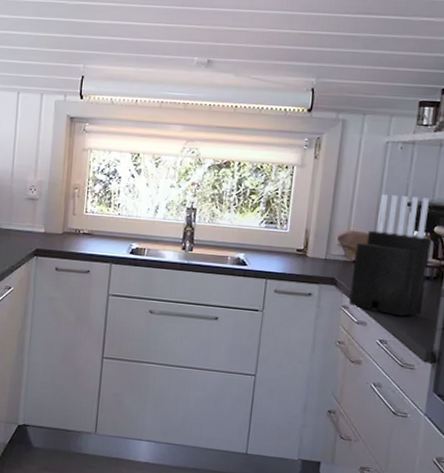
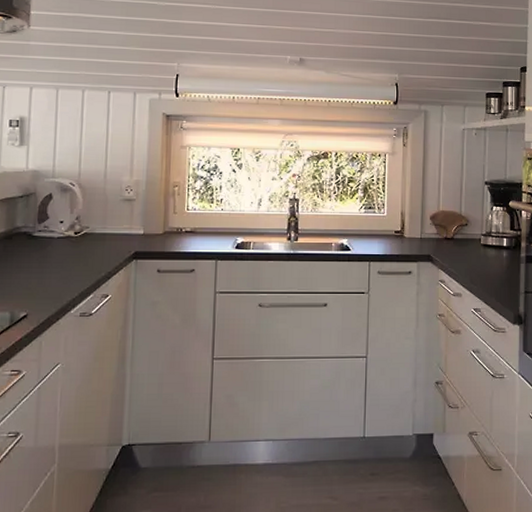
knife block: present [349,194,432,317] -> none [445,175,508,285]

